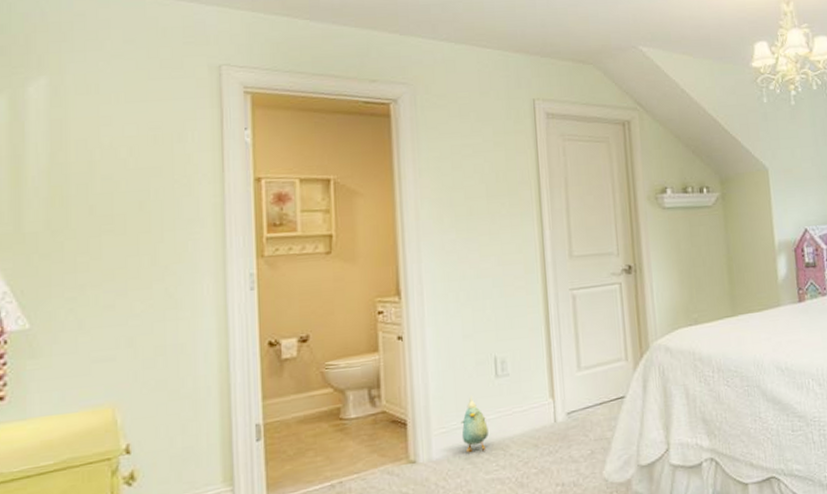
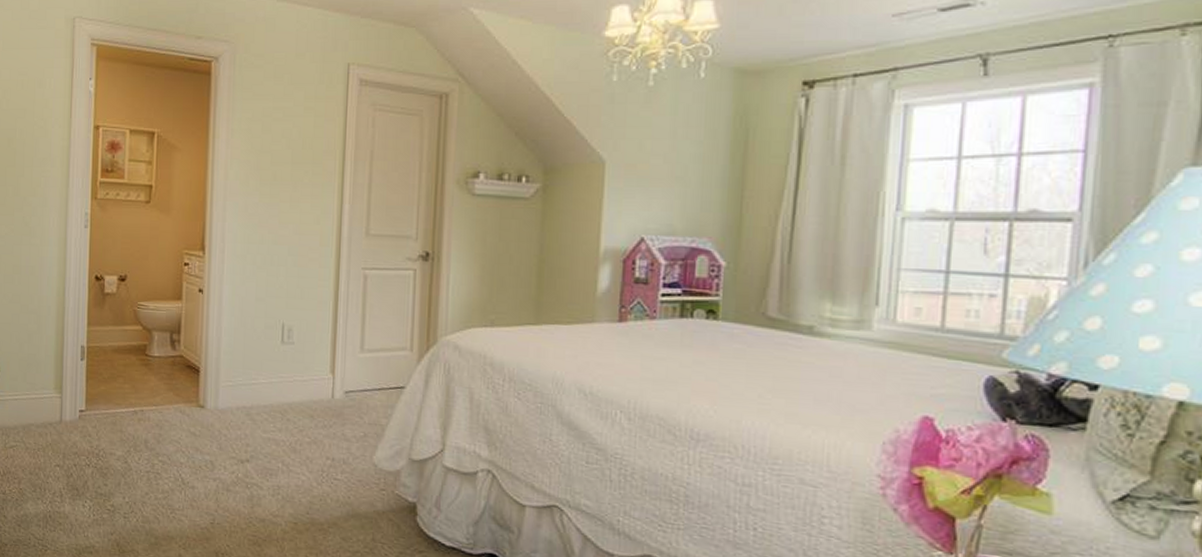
plush toy: present [460,395,488,453] -> none [245,356,270,411]

